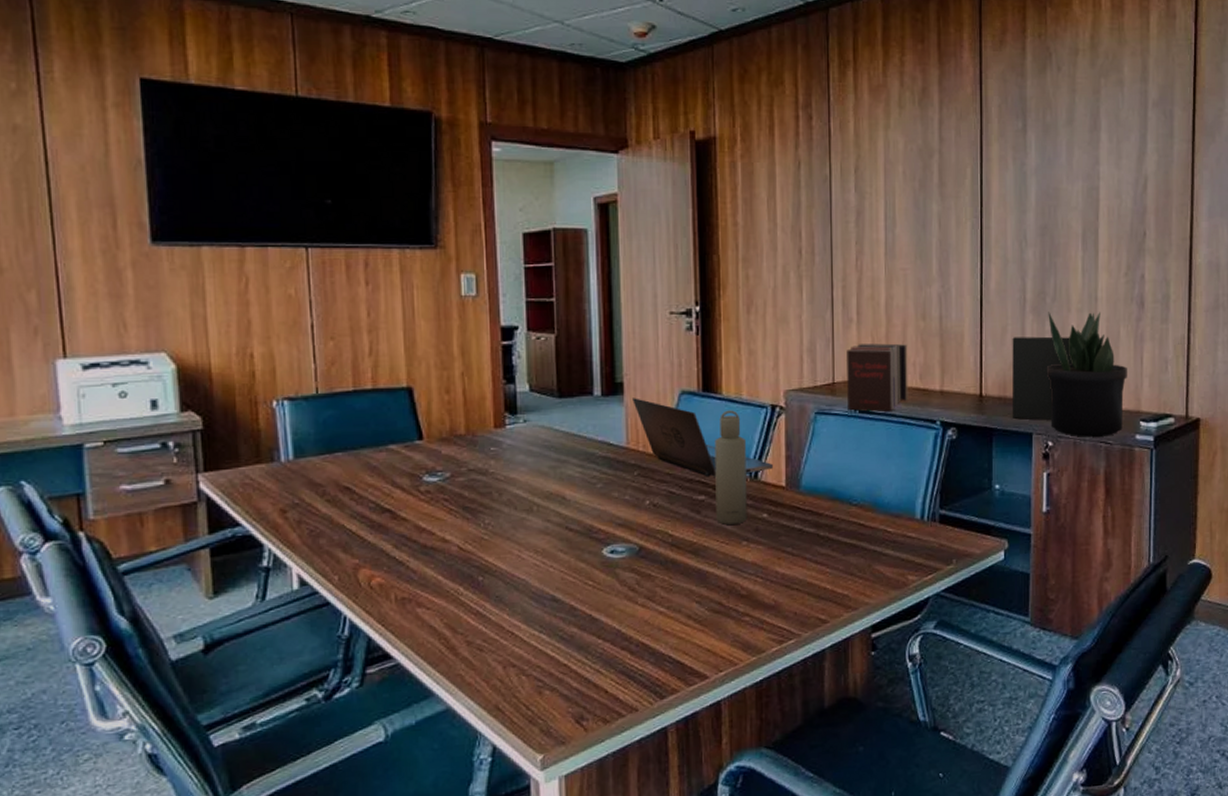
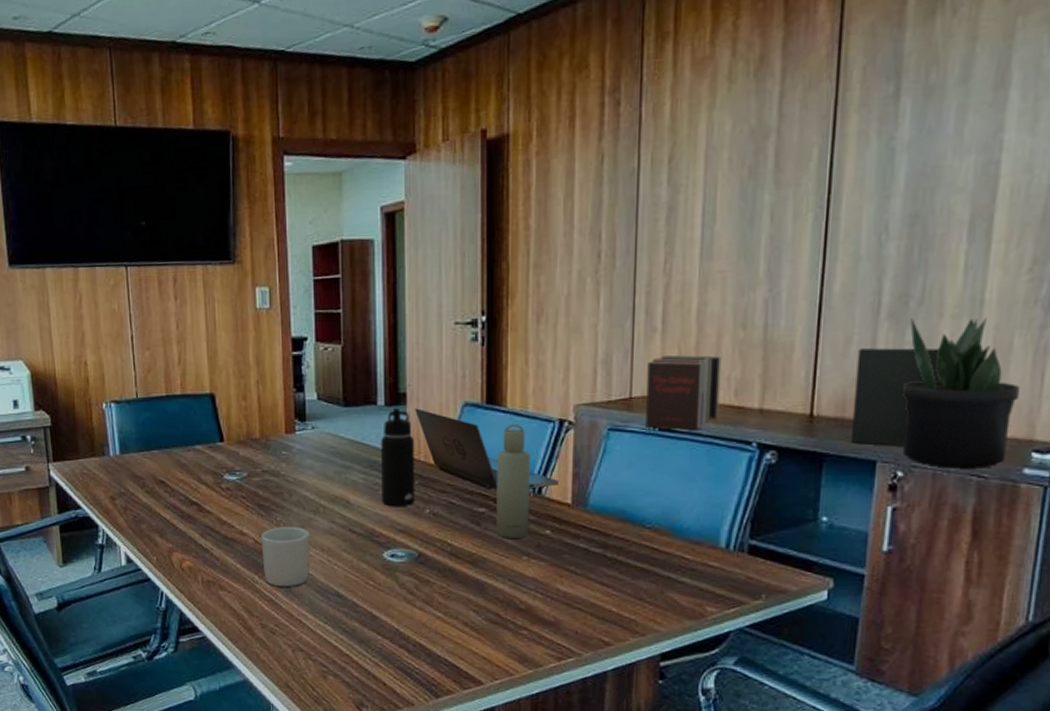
mug: none [466,529,523,598] -> present [261,527,311,588]
water bottle: none [598,397,635,500] -> present [381,407,416,507]

